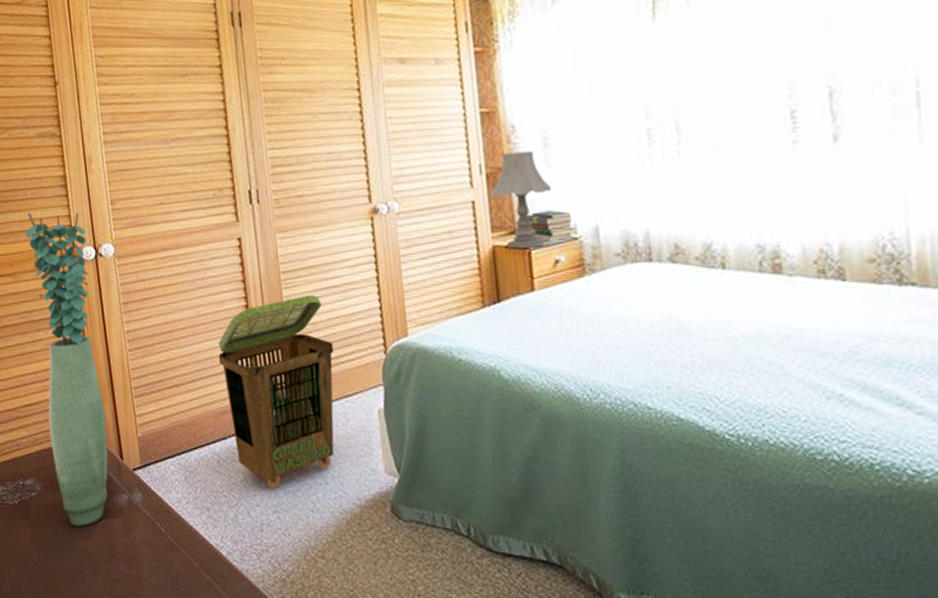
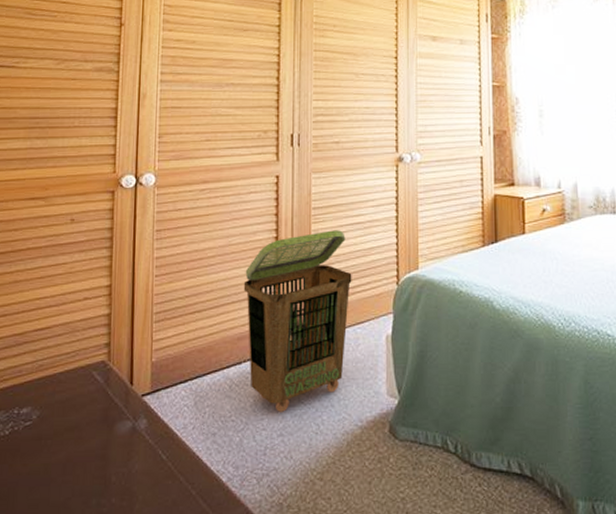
vase: present [24,212,108,527] -> none [56,140,129,457]
table lamp: present [490,151,551,249] -> none [495,120,543,198]
books: present [526,210,577,243] -> none [523,168,561,195]

